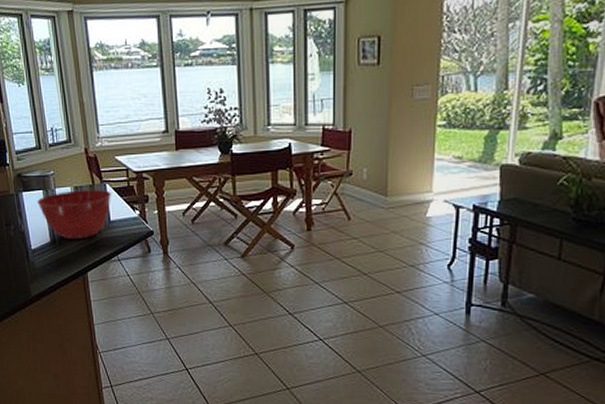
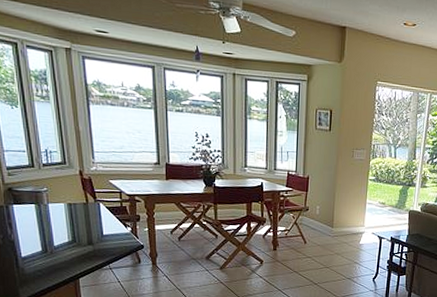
mixing bowl: present [37,190,111,240] -> none [29,206,104,250]

